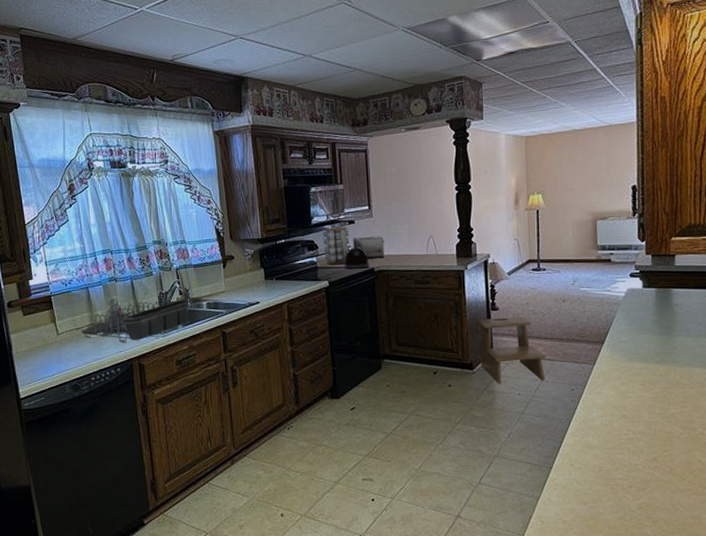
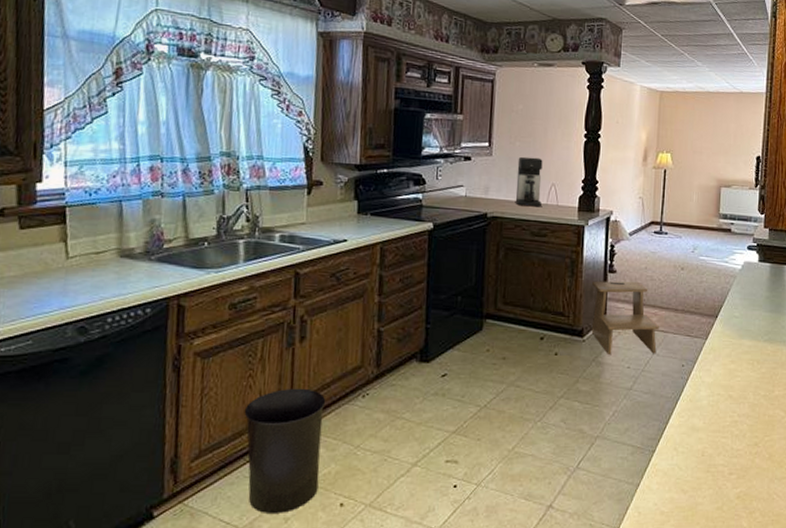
dish rack: present [81,299,189,343] -> none [102,225,258,276]
waste bin: none [198,424,262,522] -> present [244,388,326,513]
spice rack: present [323,224,349,265] -> none [432,159,463,206]
kettle: present [344,238,369,270] -> none [453,176,483,214]
toaster: present [352,235,385,259] -> none [466,176,503,203]
coffee maker: none [396,214,422,259] -> present [515,156,543,207]

